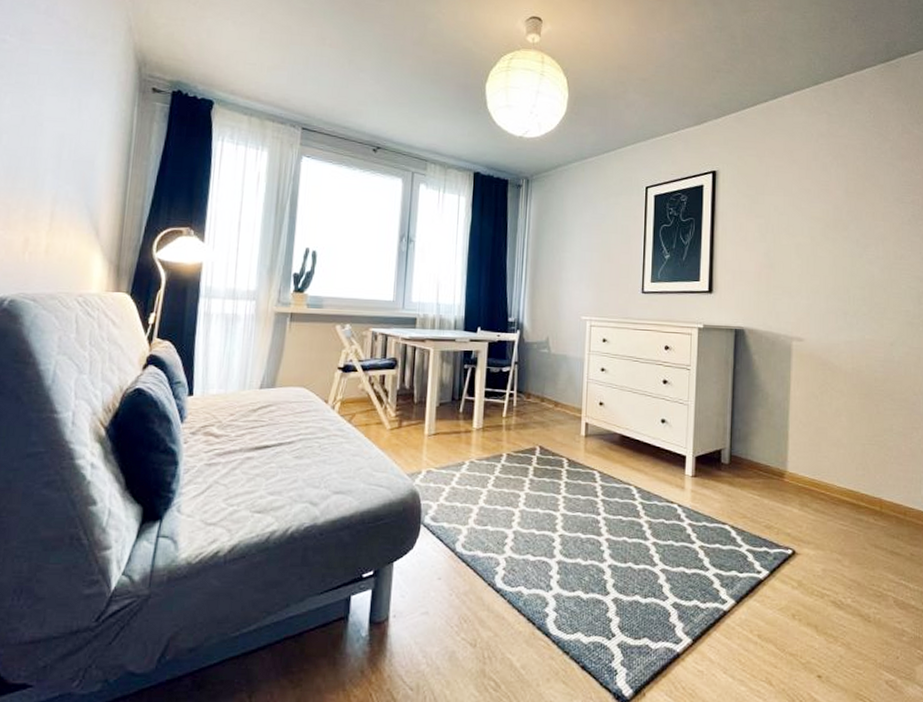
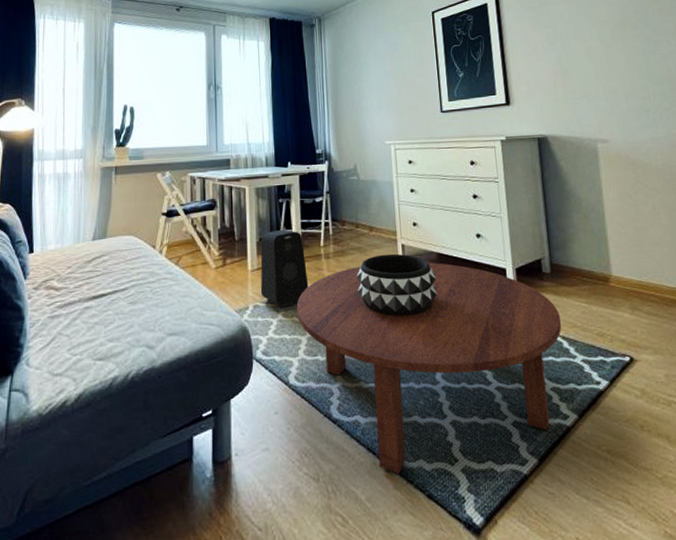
speaker: none [435,396,486,480] -> present [260,229,309,312]
coffee table: none [470,440,732,646] -> present [296,263,562,475]
decorative bowl: none [535,431,616,494] -> present [356,253,438,317]

